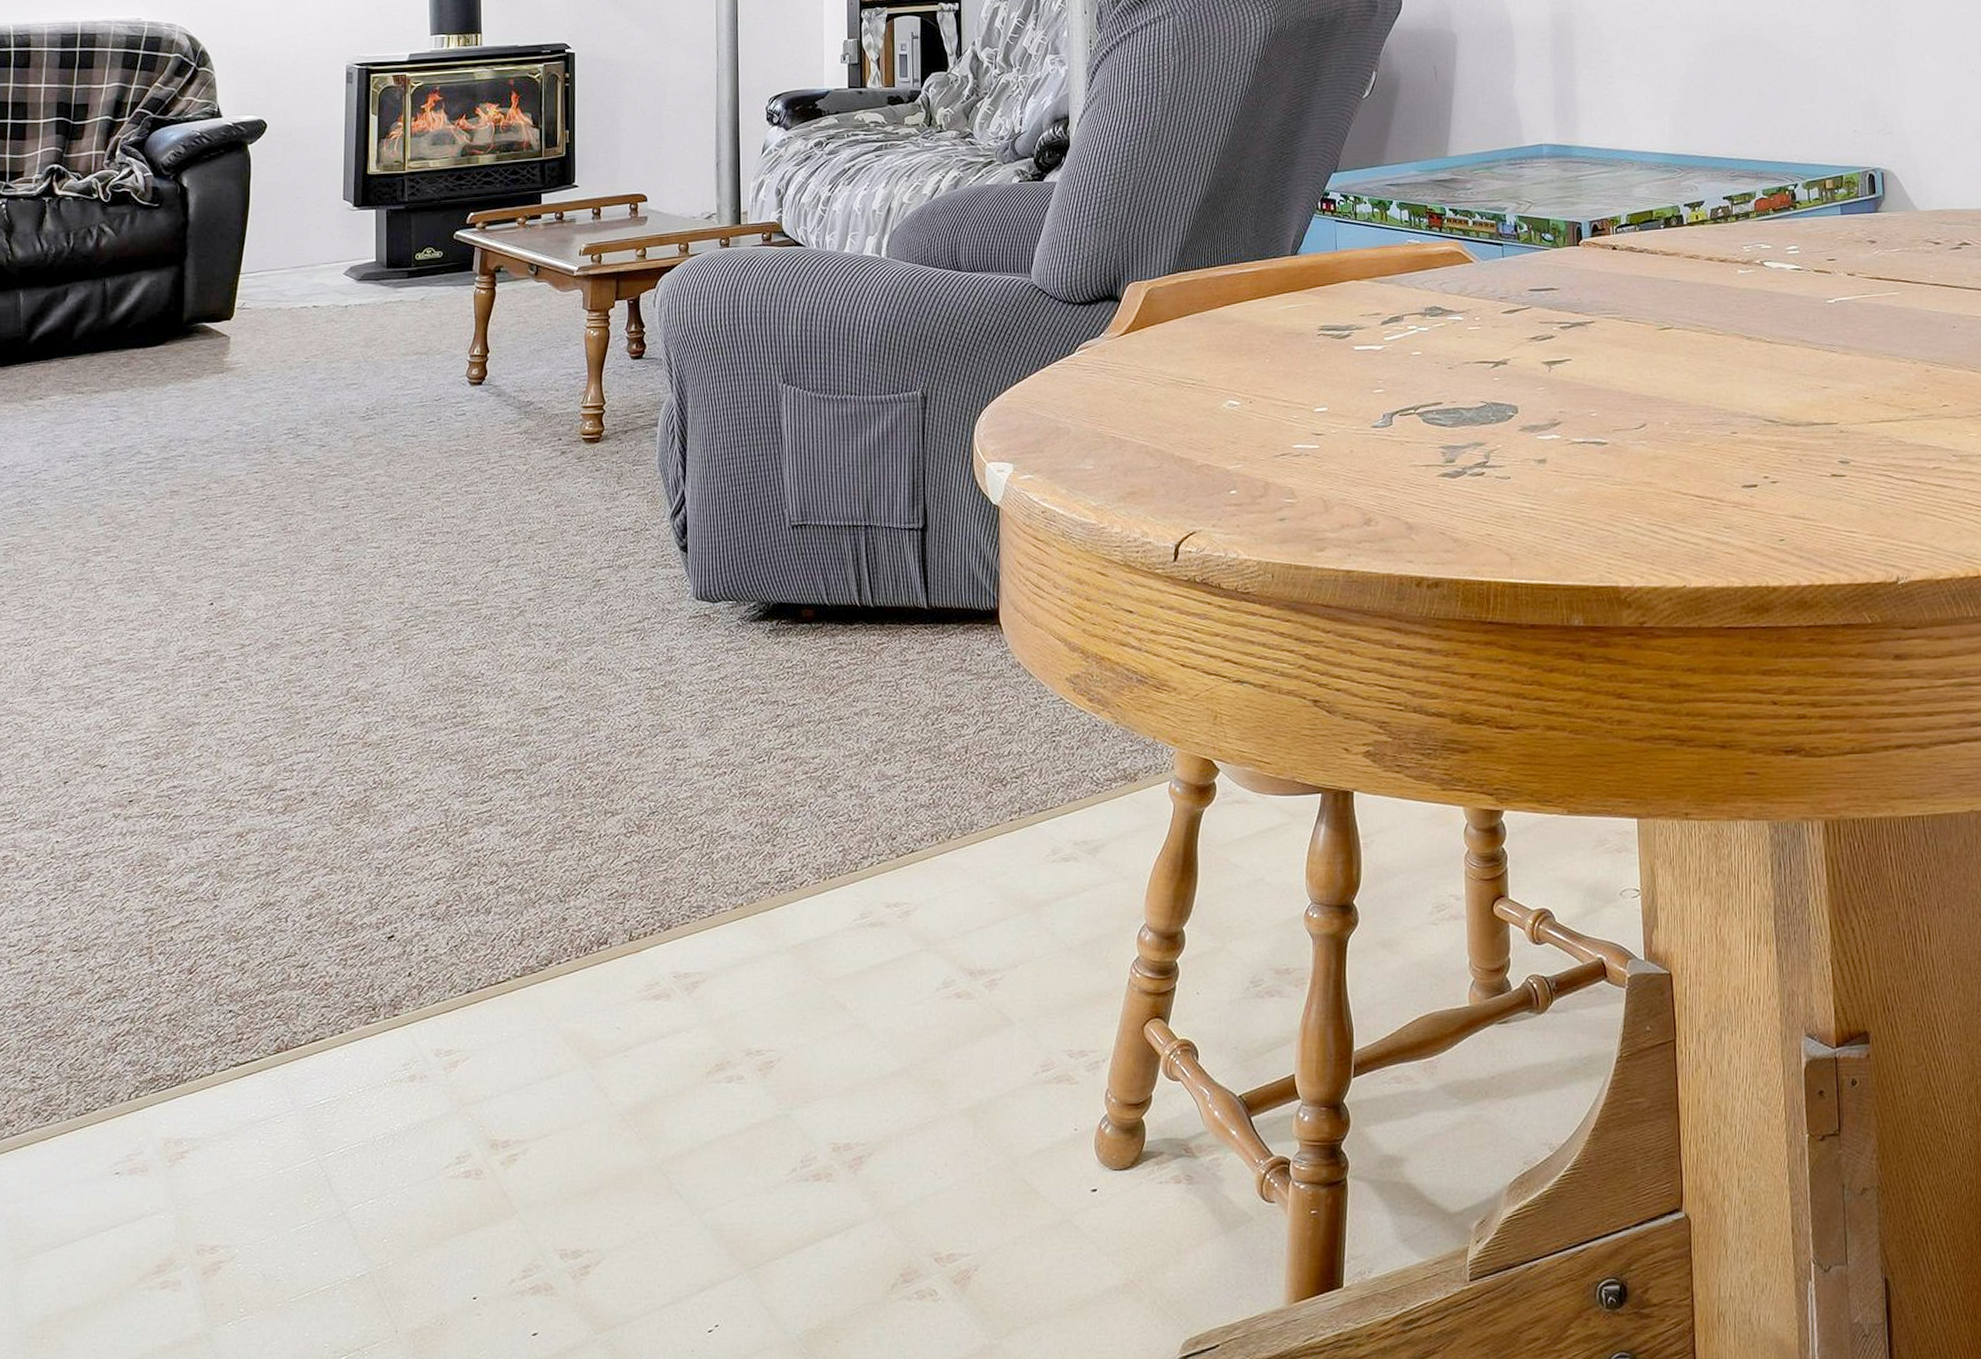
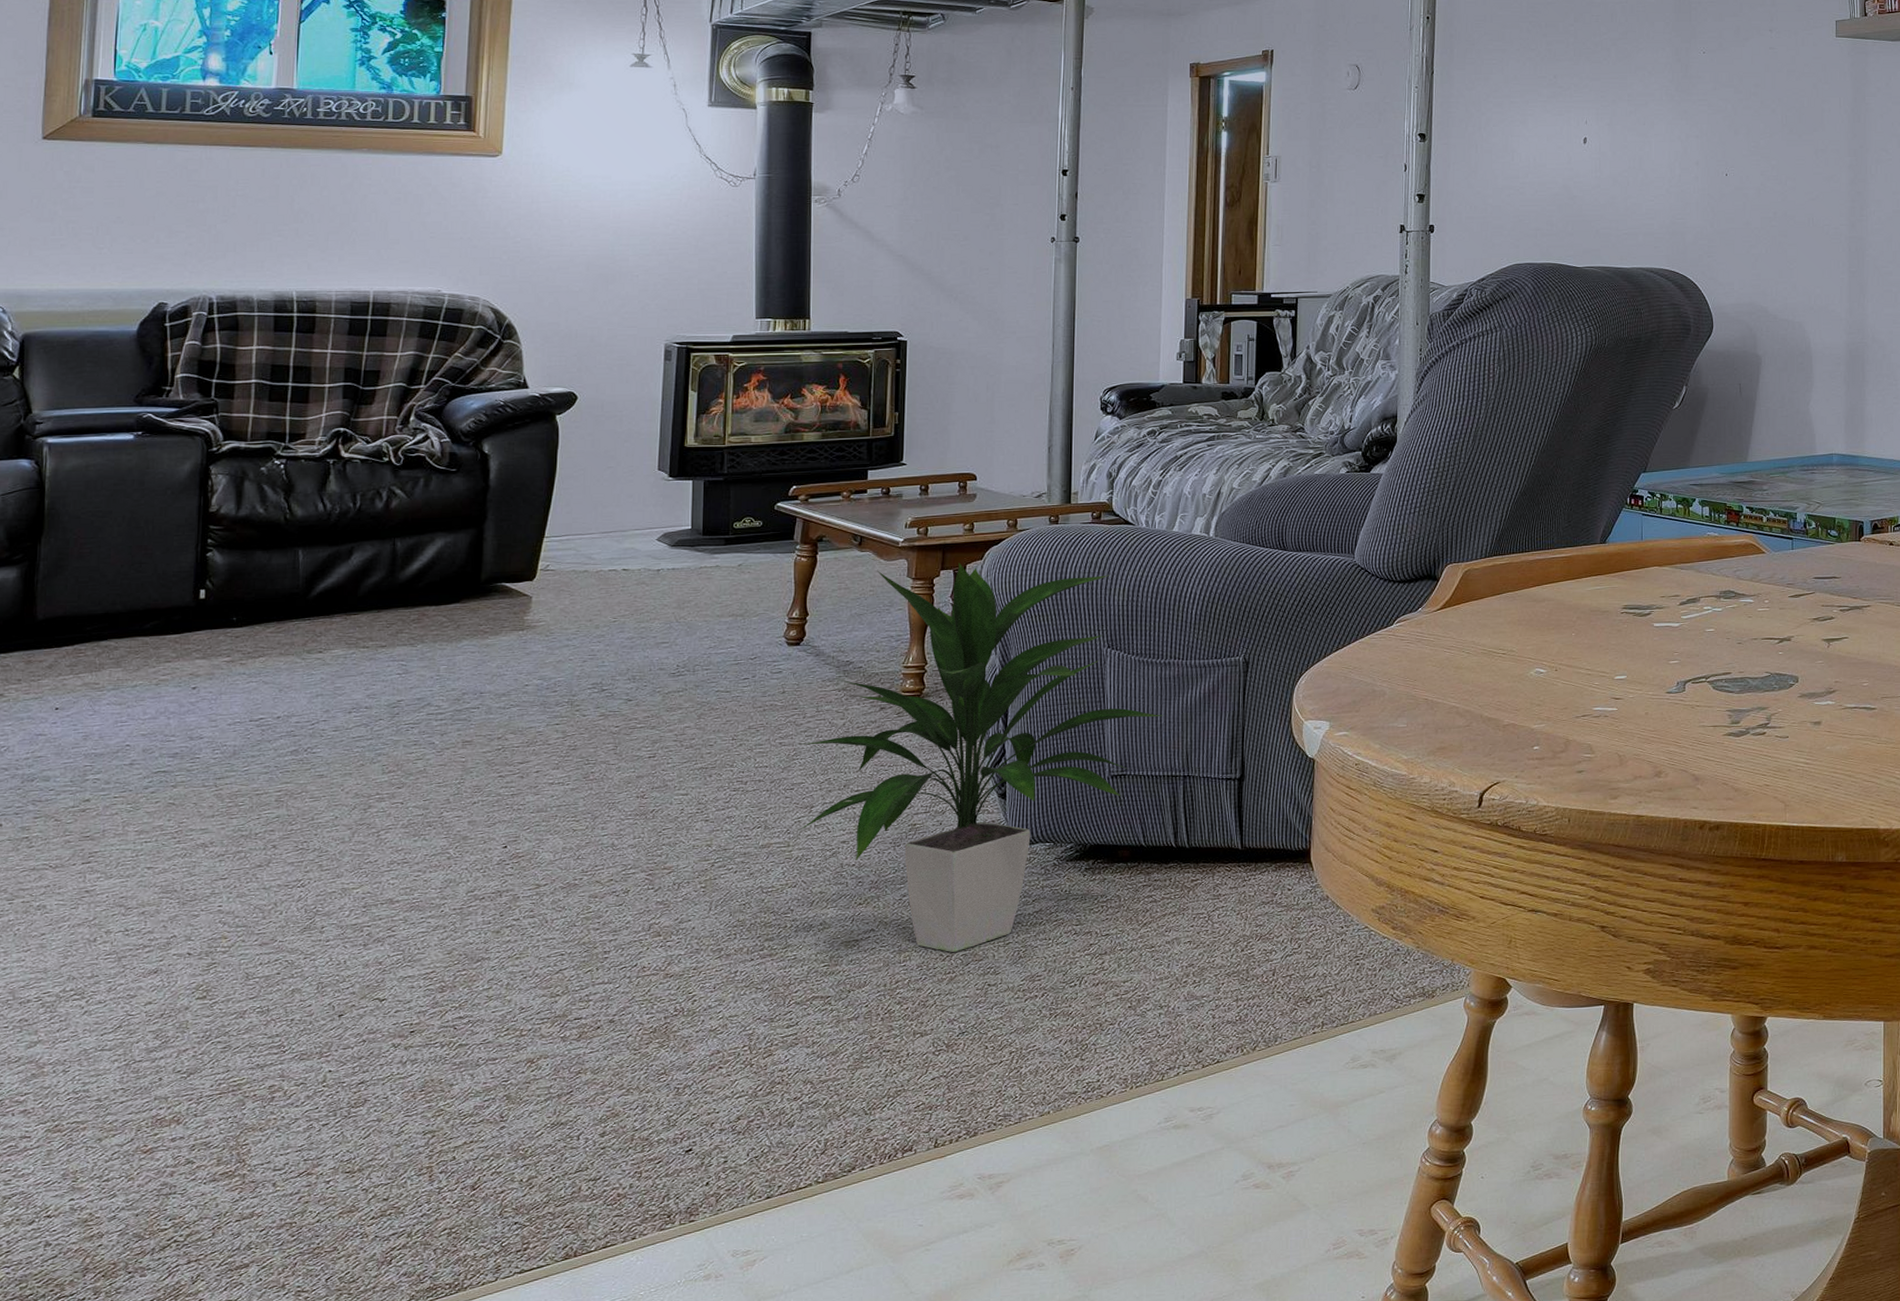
indoor plant: none [486,292,843,722] -> present [798,563,1164,952]

